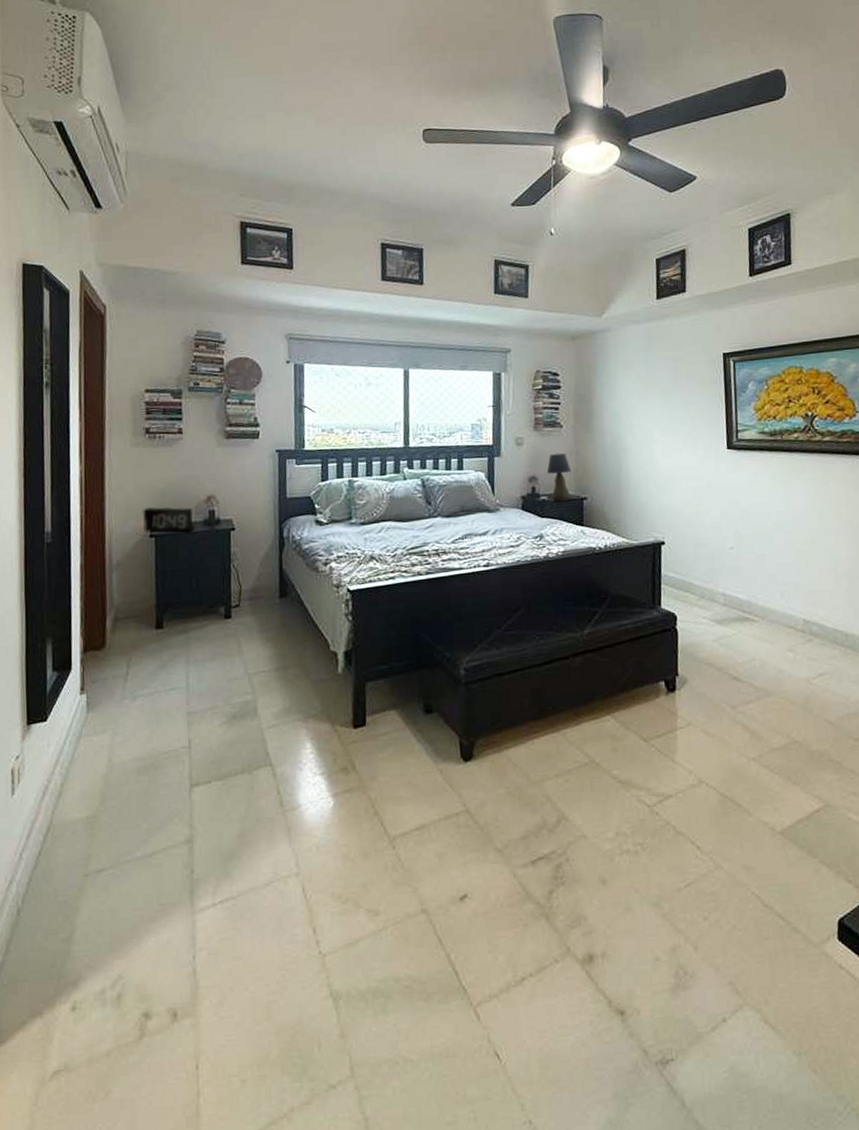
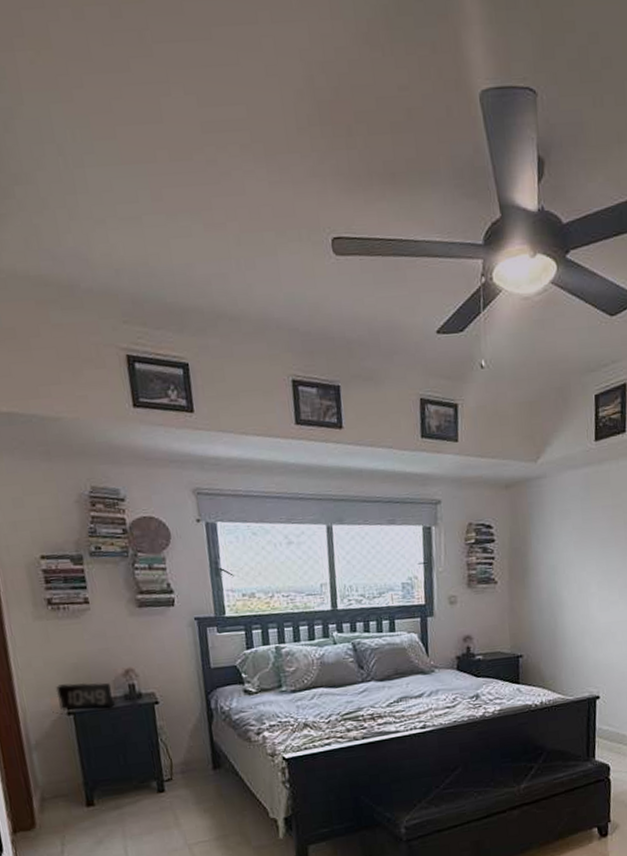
table lamp: present [546,453,572,503] -> none [481,610,507,662]

